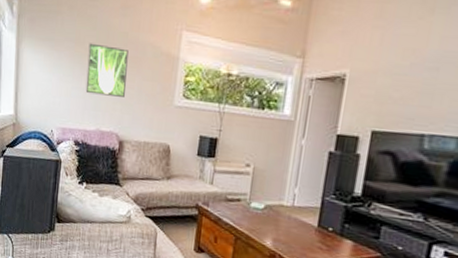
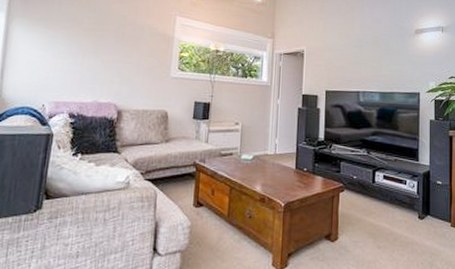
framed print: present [85,43,129,97] -> none [82,24,127,71]

